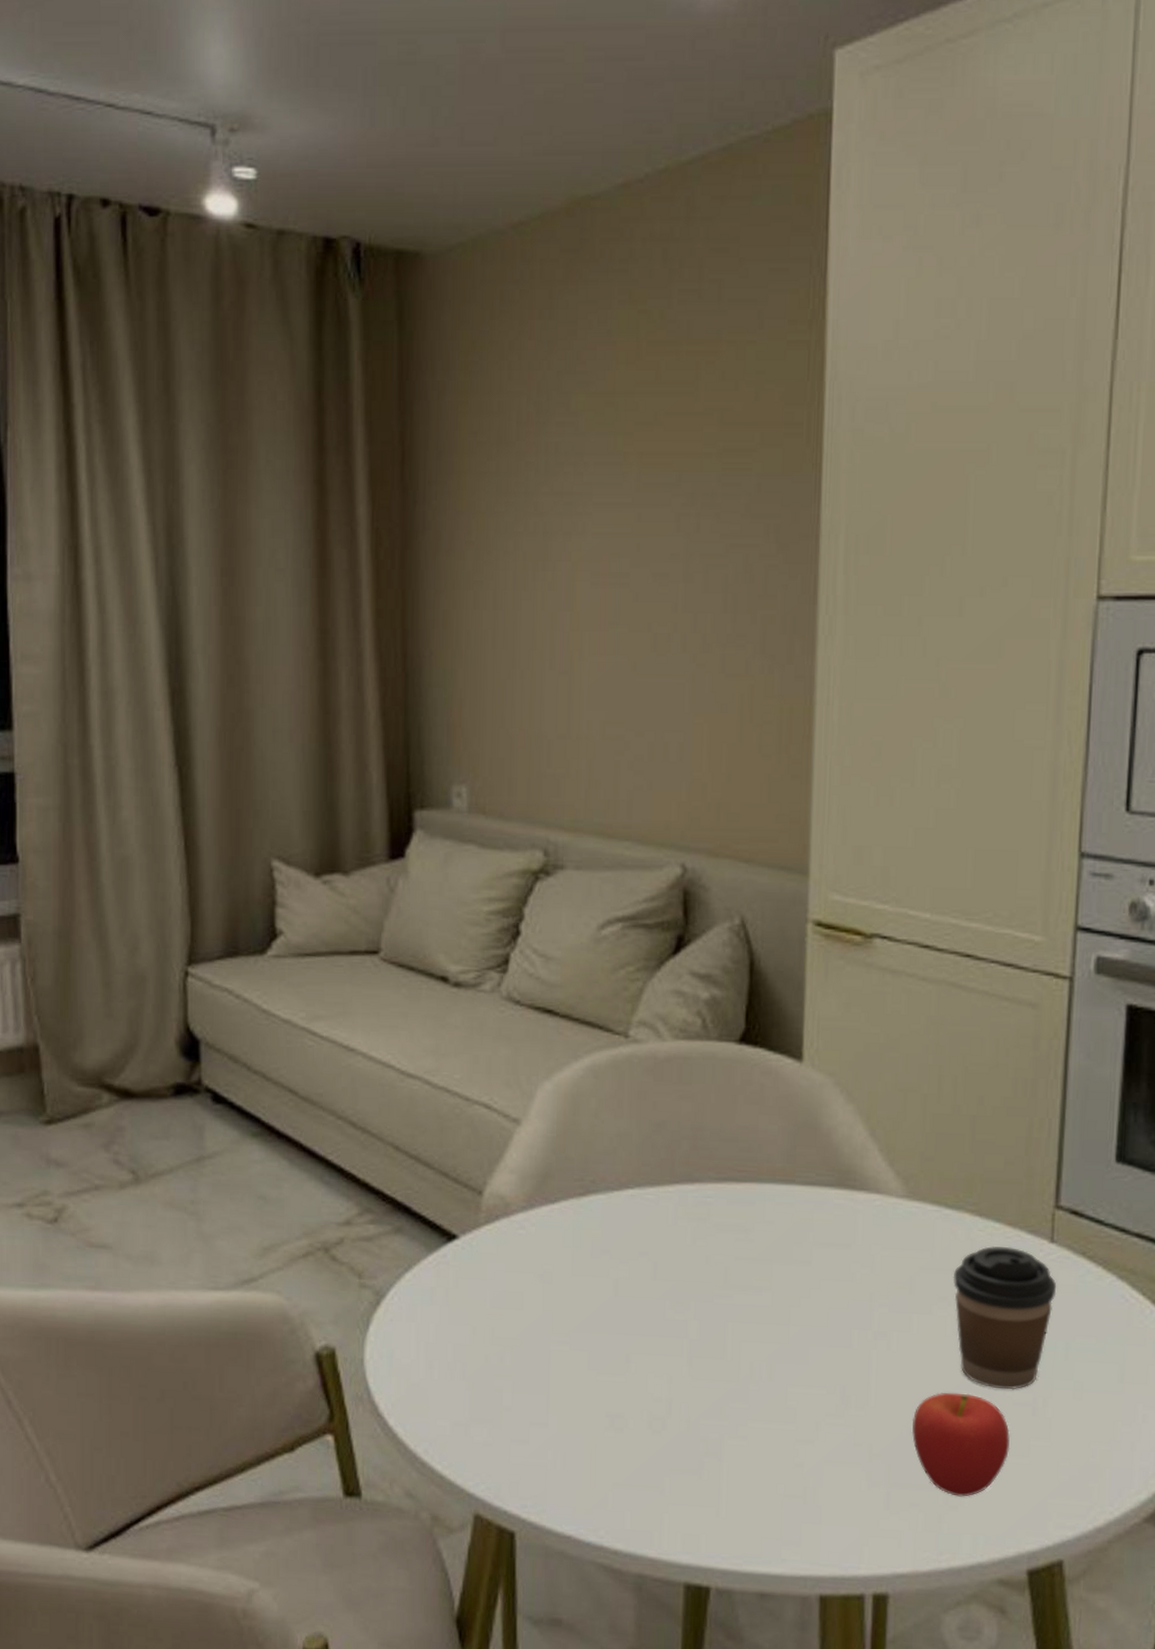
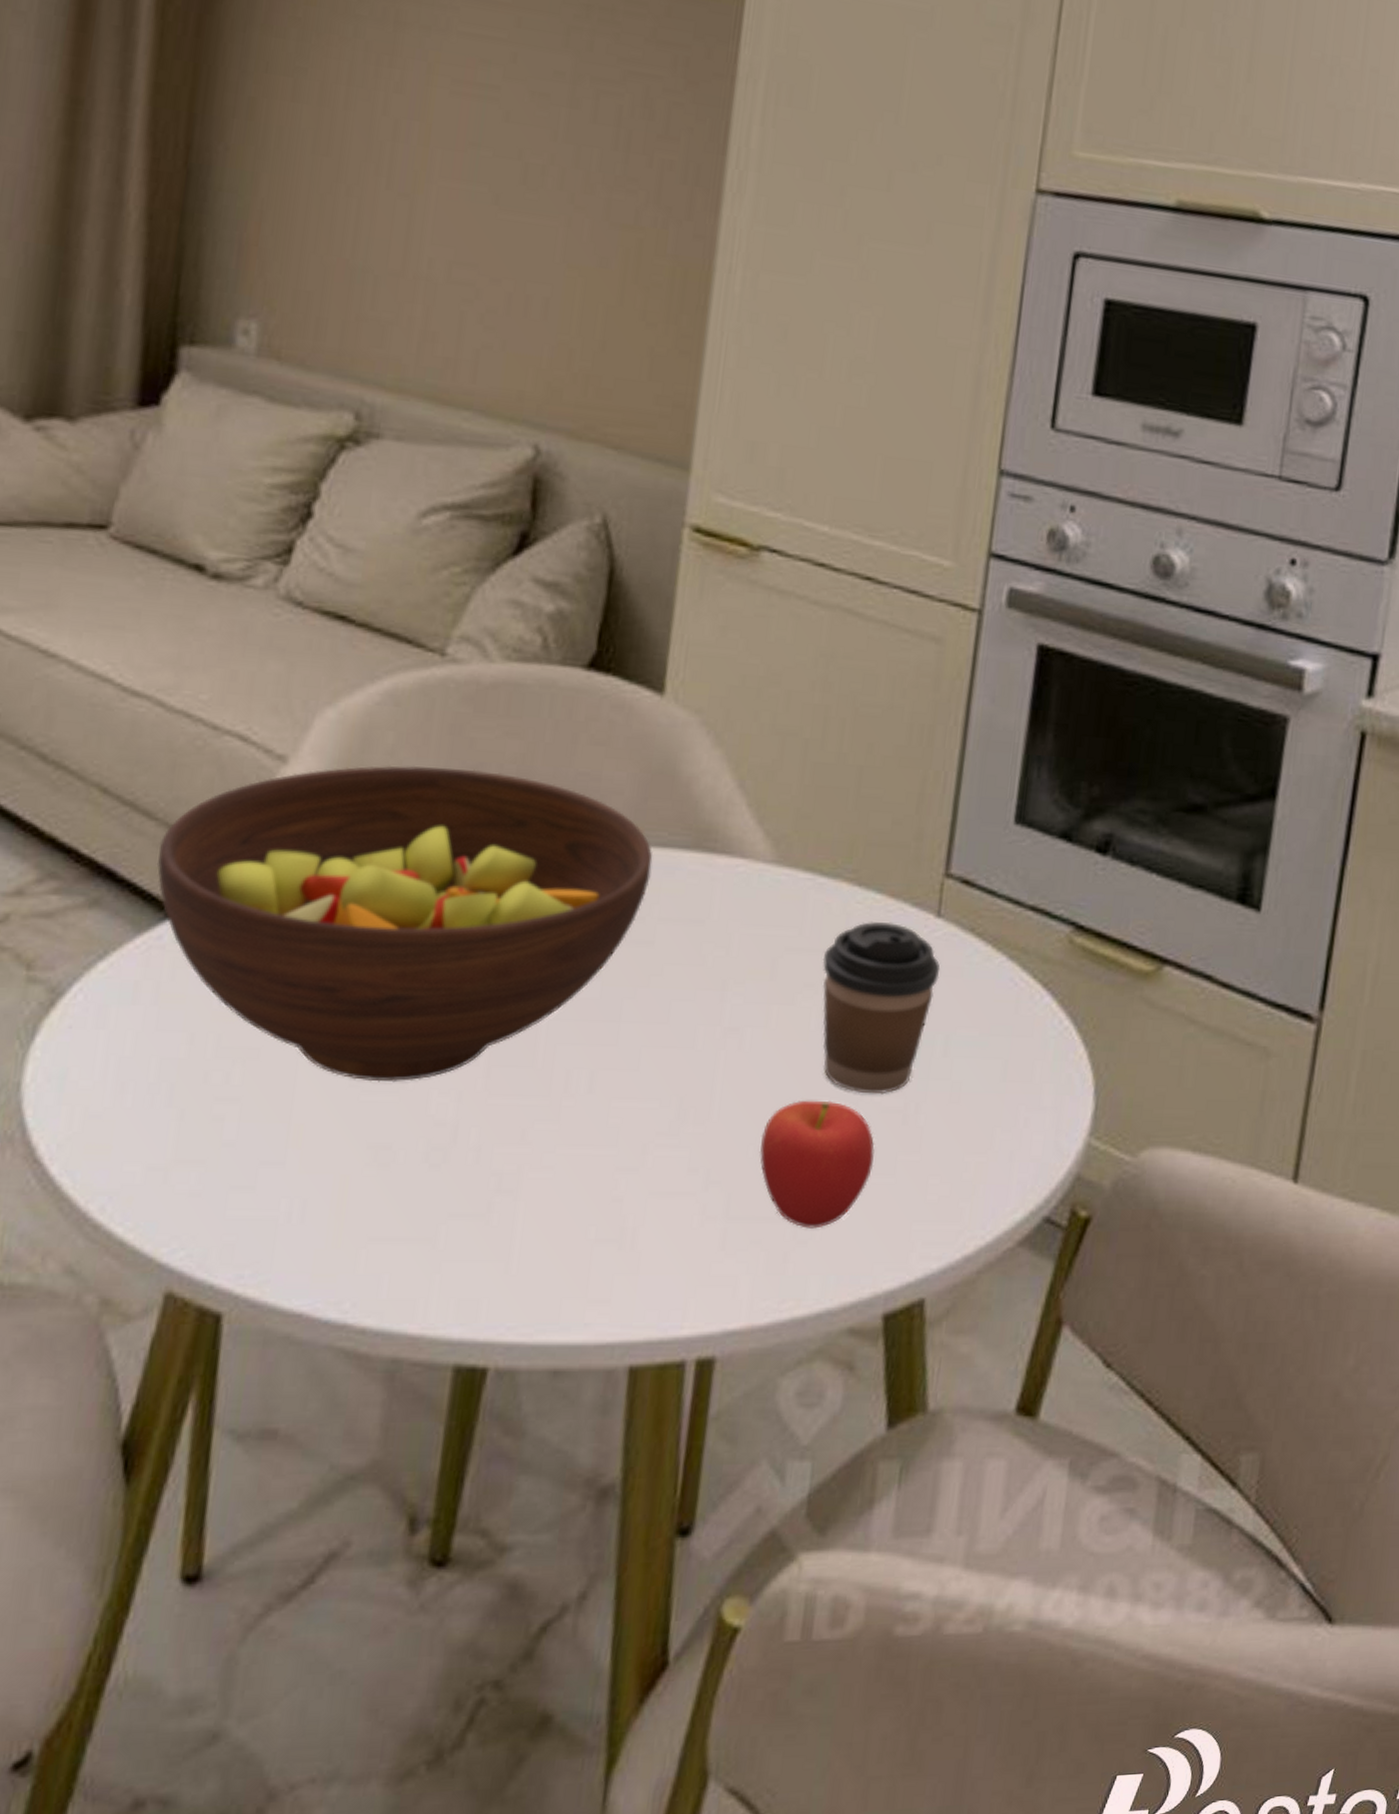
fruit bowl: none [437,1124,805,1367] -> present [156,765,653,1083]

